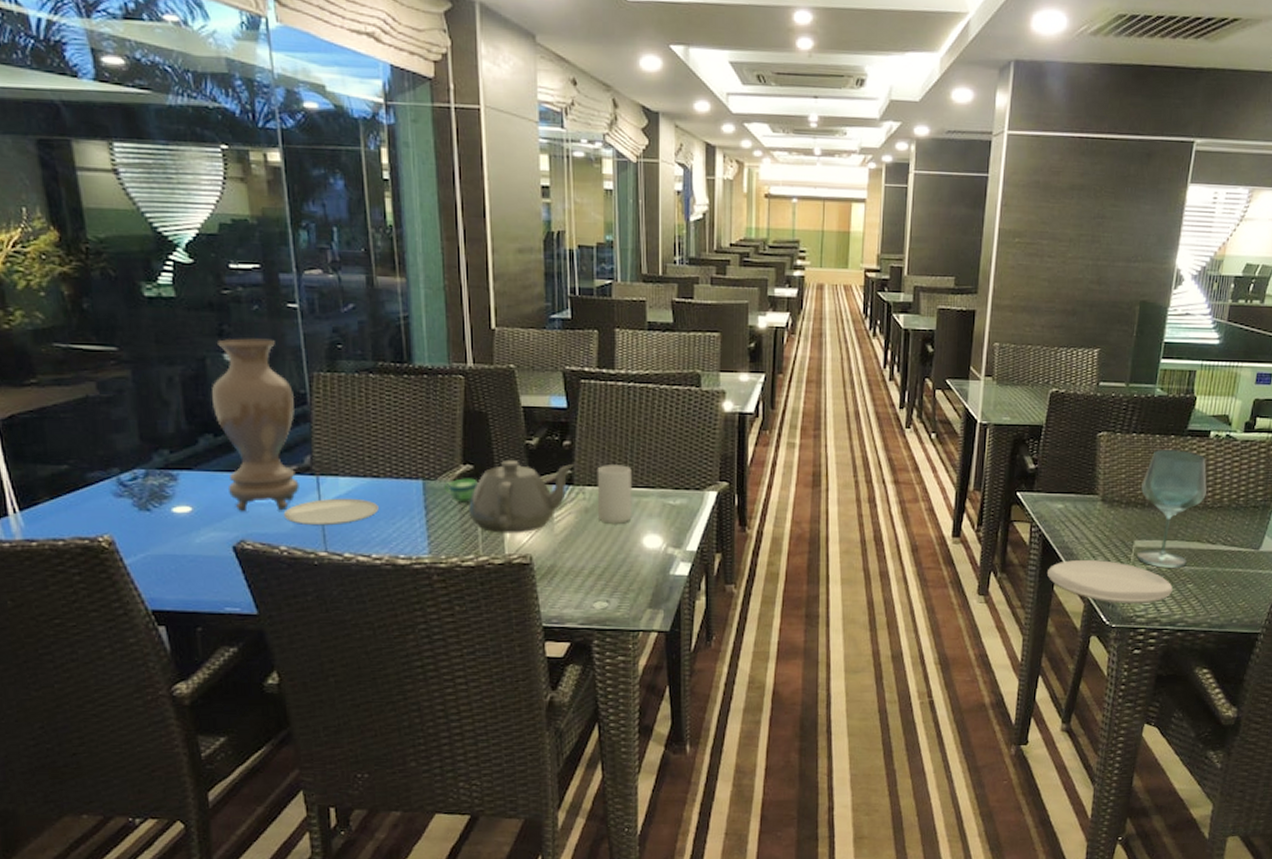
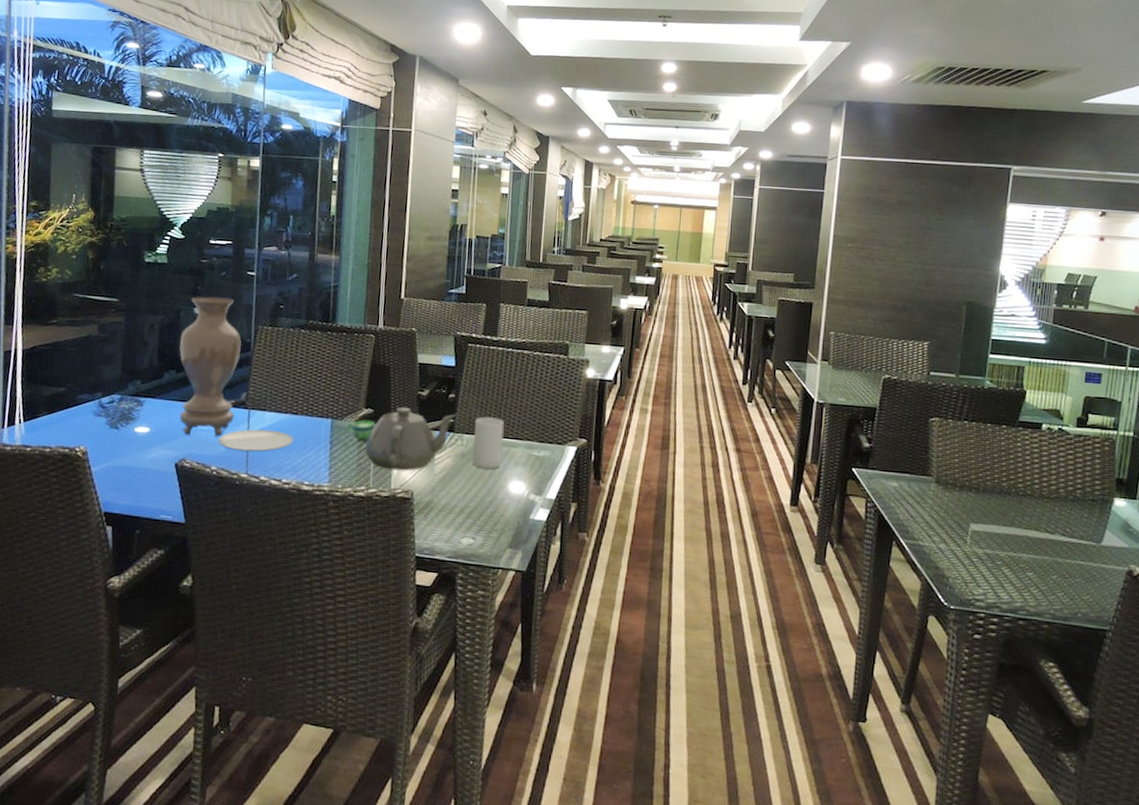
plate: present [1048,559,1173,605] -> none [884,537,1012,588]
wine glass: present [1136,450,1207,568] -> none [972,438,1042,555]

